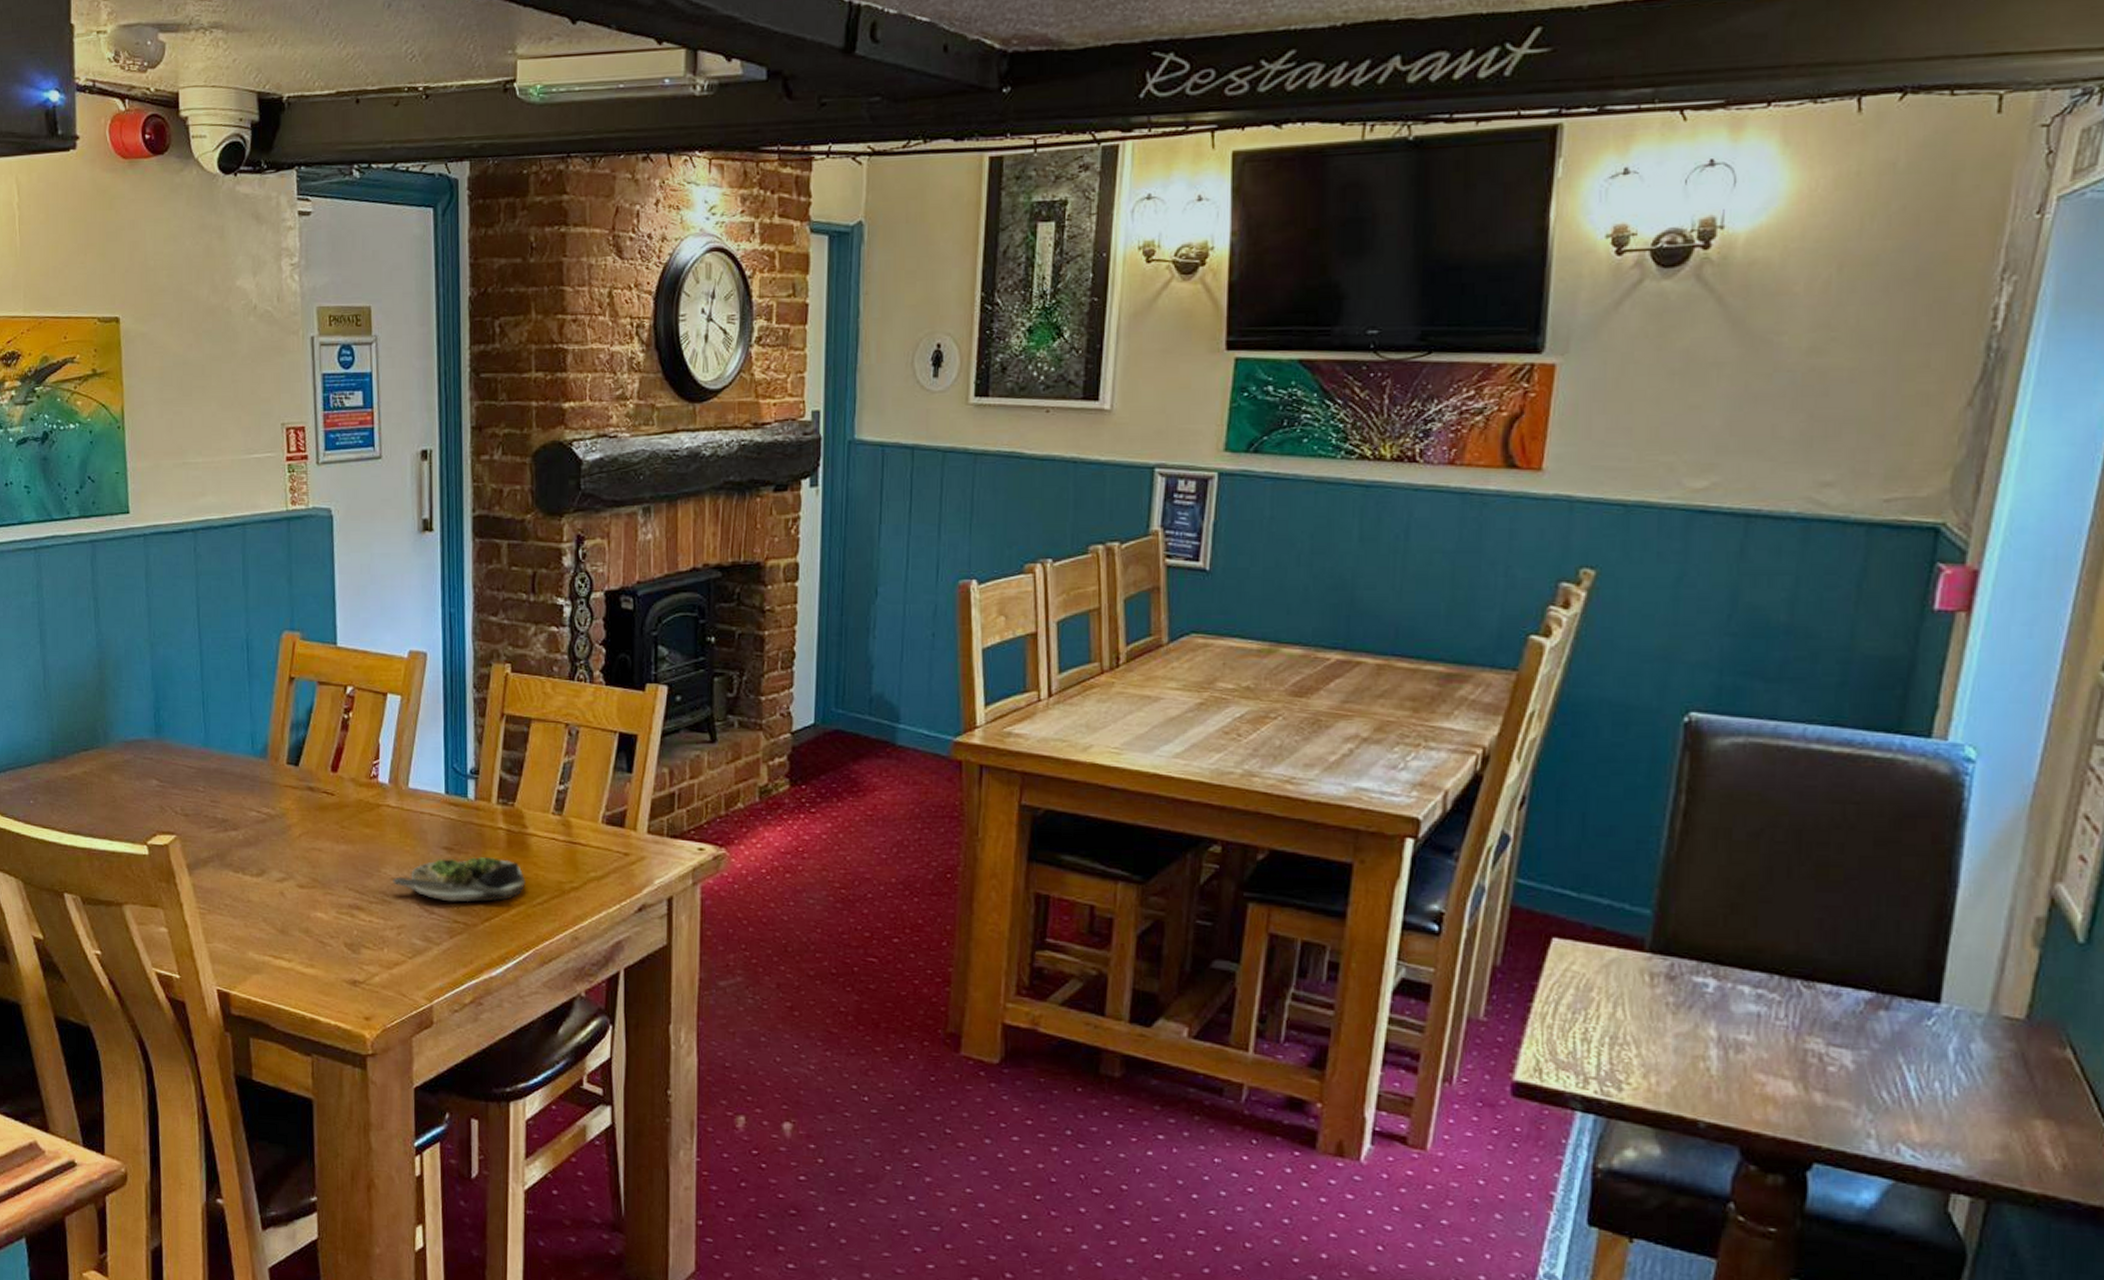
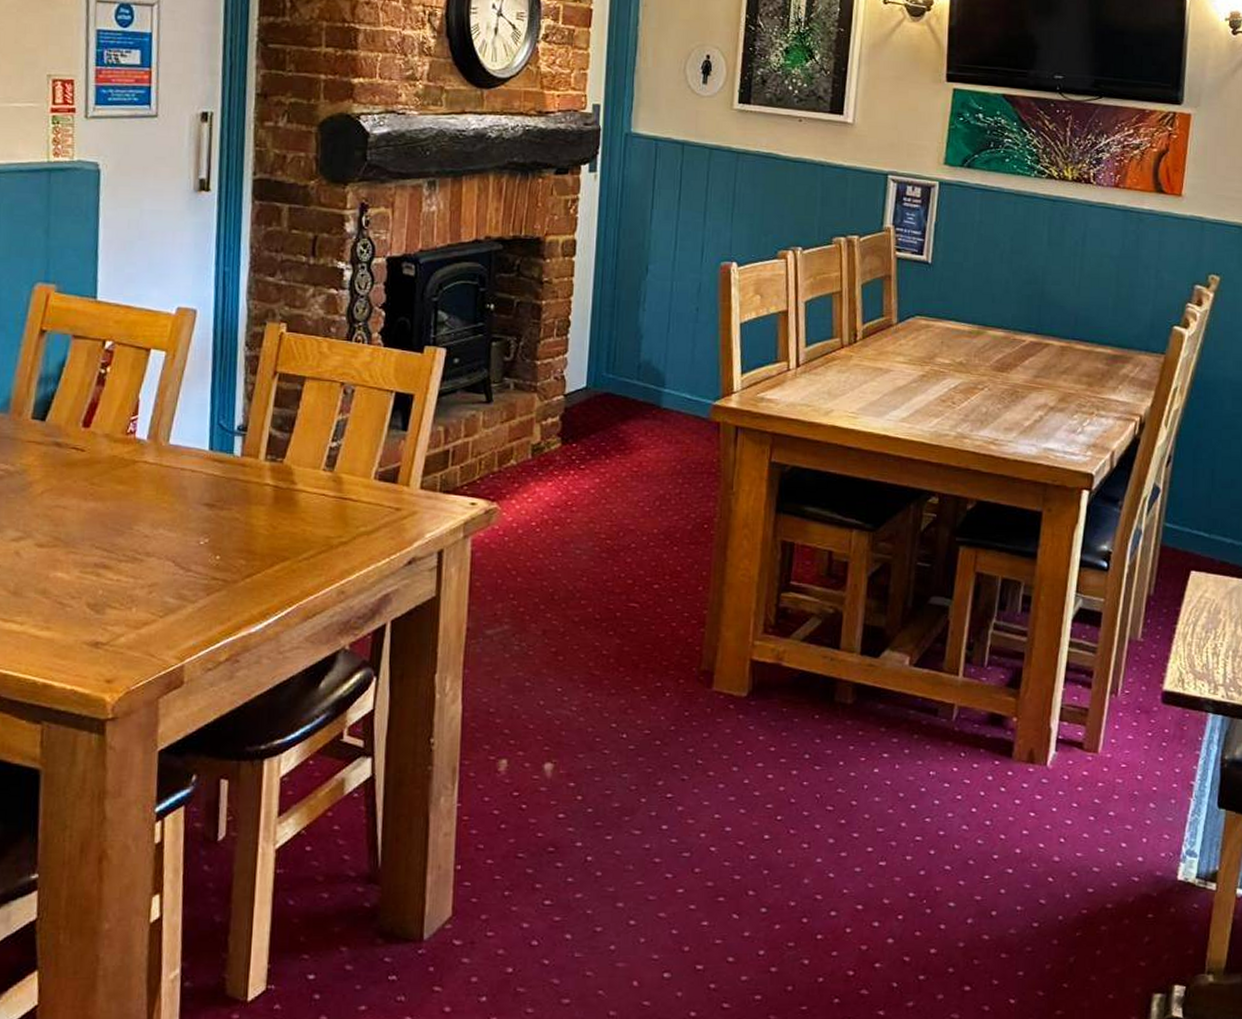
salad plate: present [393,856,526,903] -> none [146,512,292,559]

